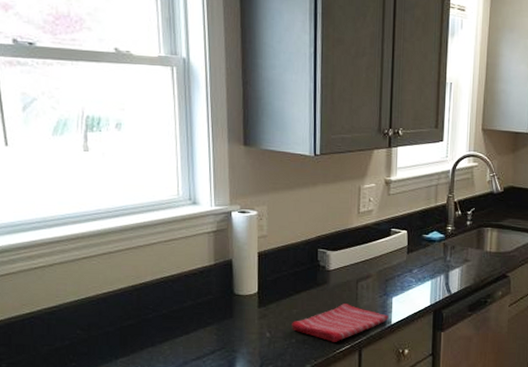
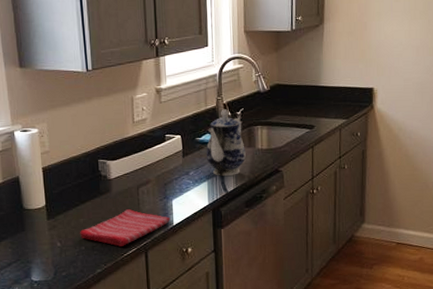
teapot: none [431,207,473,278] -> present [206,109,246,177]

